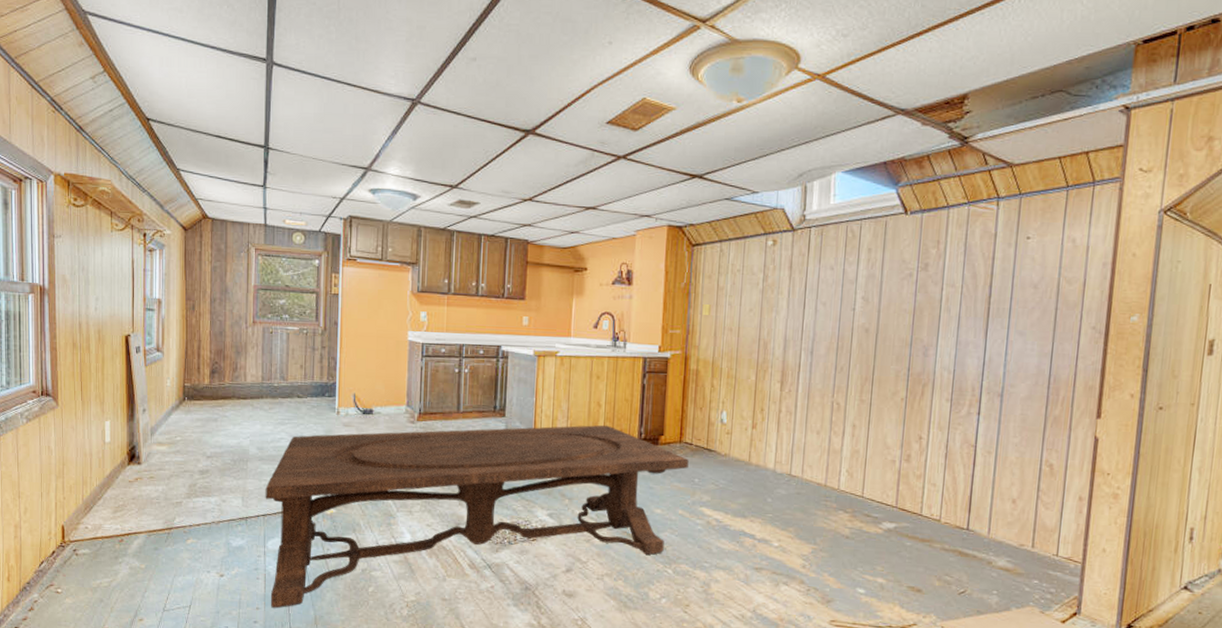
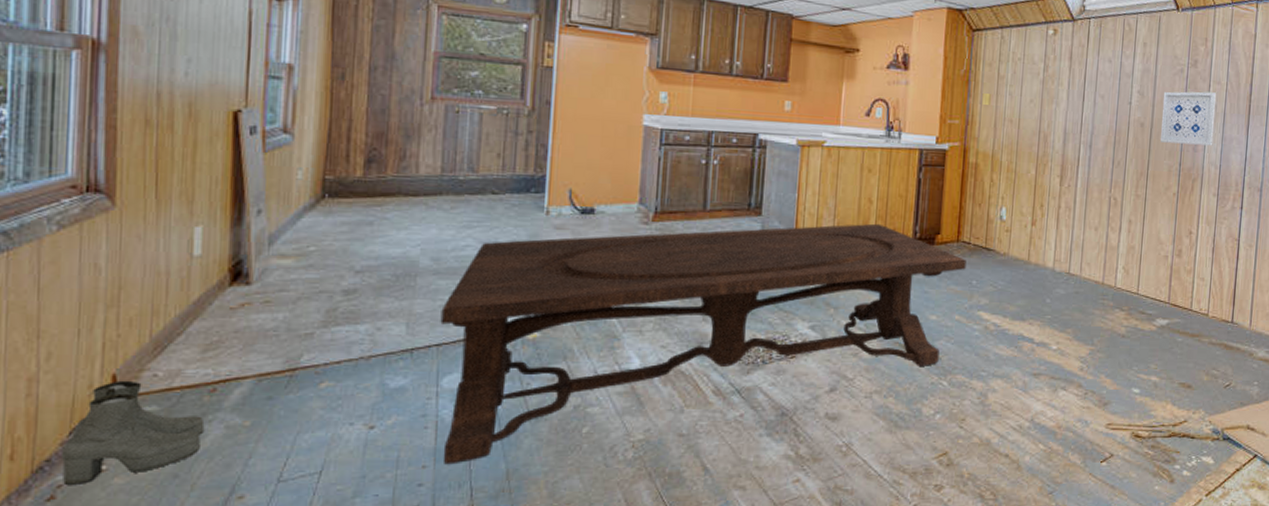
boots: none [35,530,117,601] -> present [60,380,205,485]
wall art: none [887,295,951,350] -> present [1161,91,1217,146]

